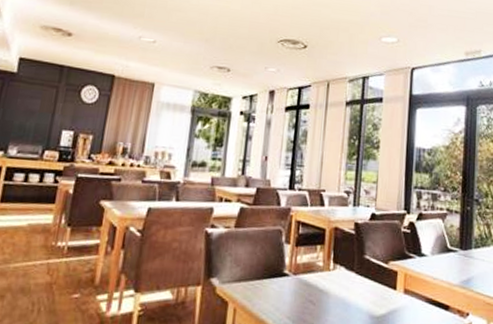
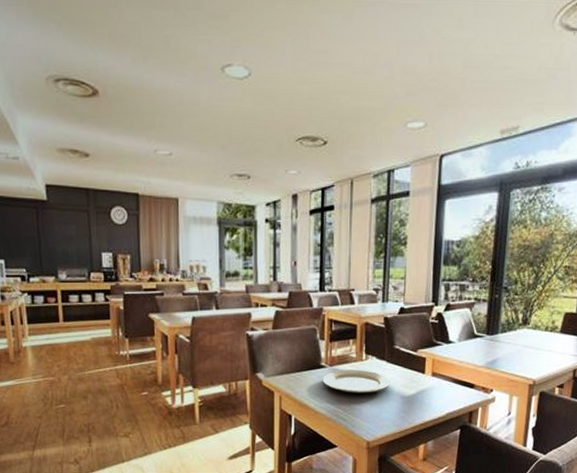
plate: none [284,280,359,310] -> present [322,370,390,393]

